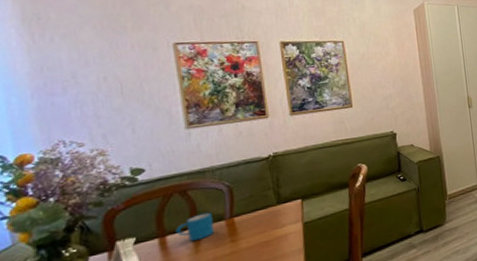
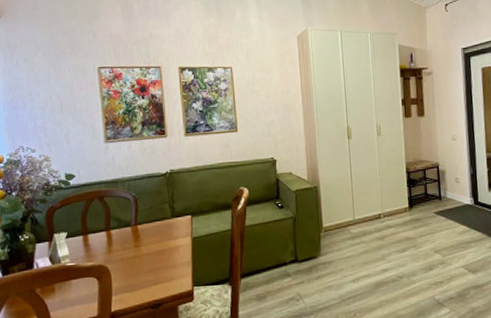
mug: present [176,212,215,241] -> none [95,218,123,241]

